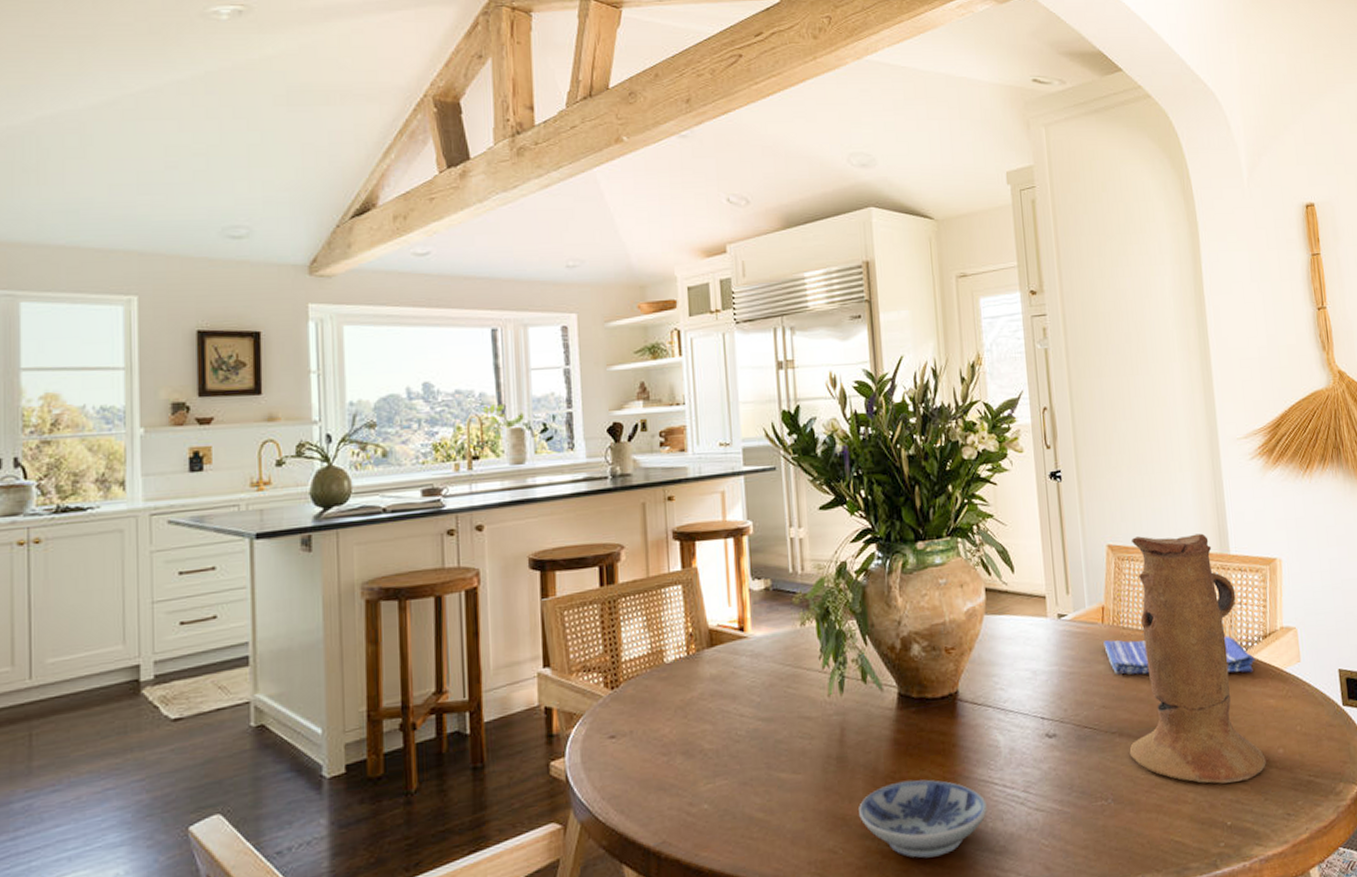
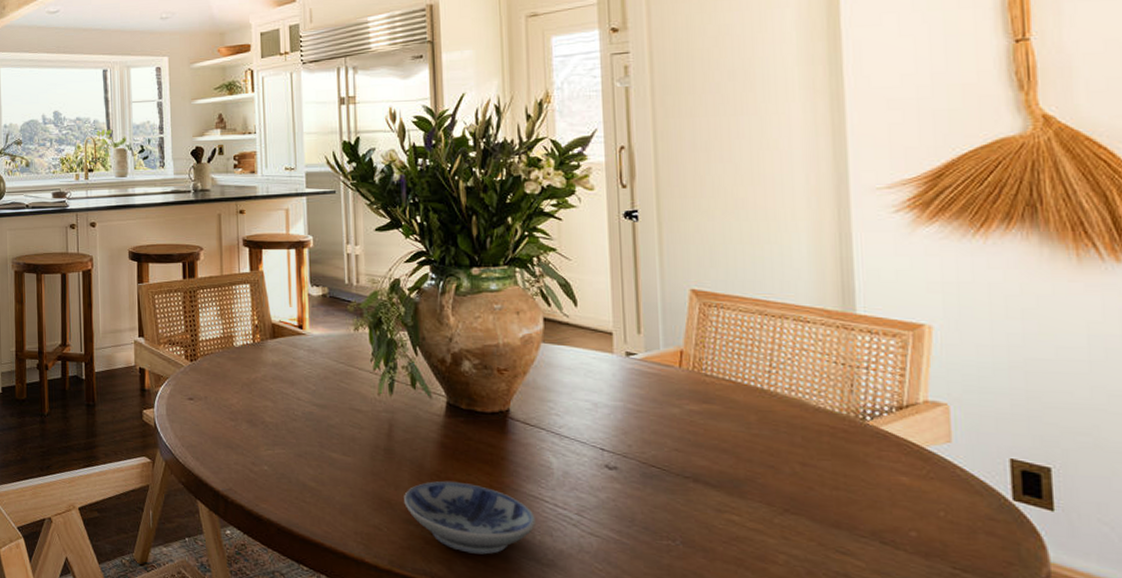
dish towel: present [1103,635,1256,675] -> none [680,385,885,444]
ceramic pitcher: present [1129,533,1266,784] -> none [705,284,890,556]

